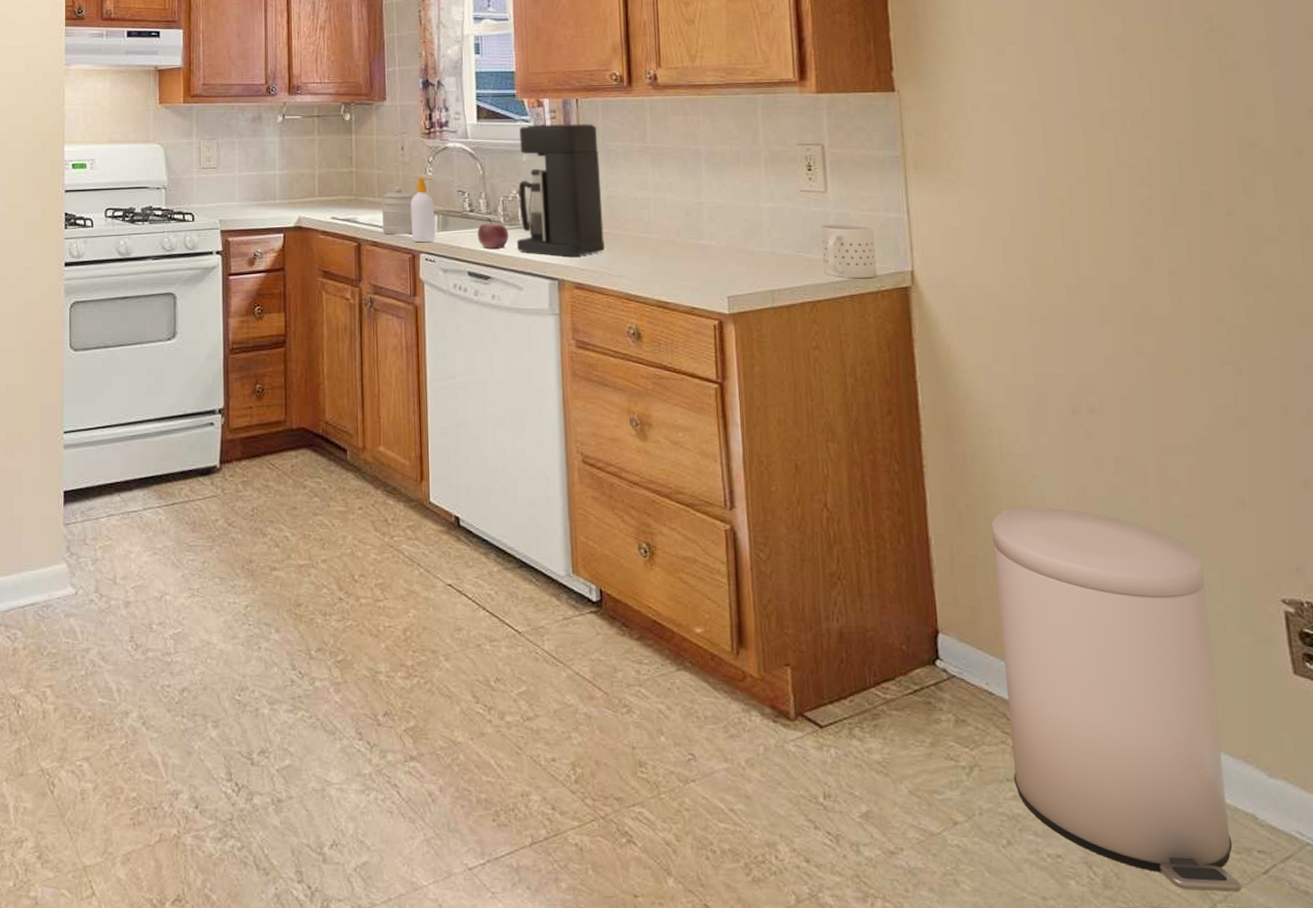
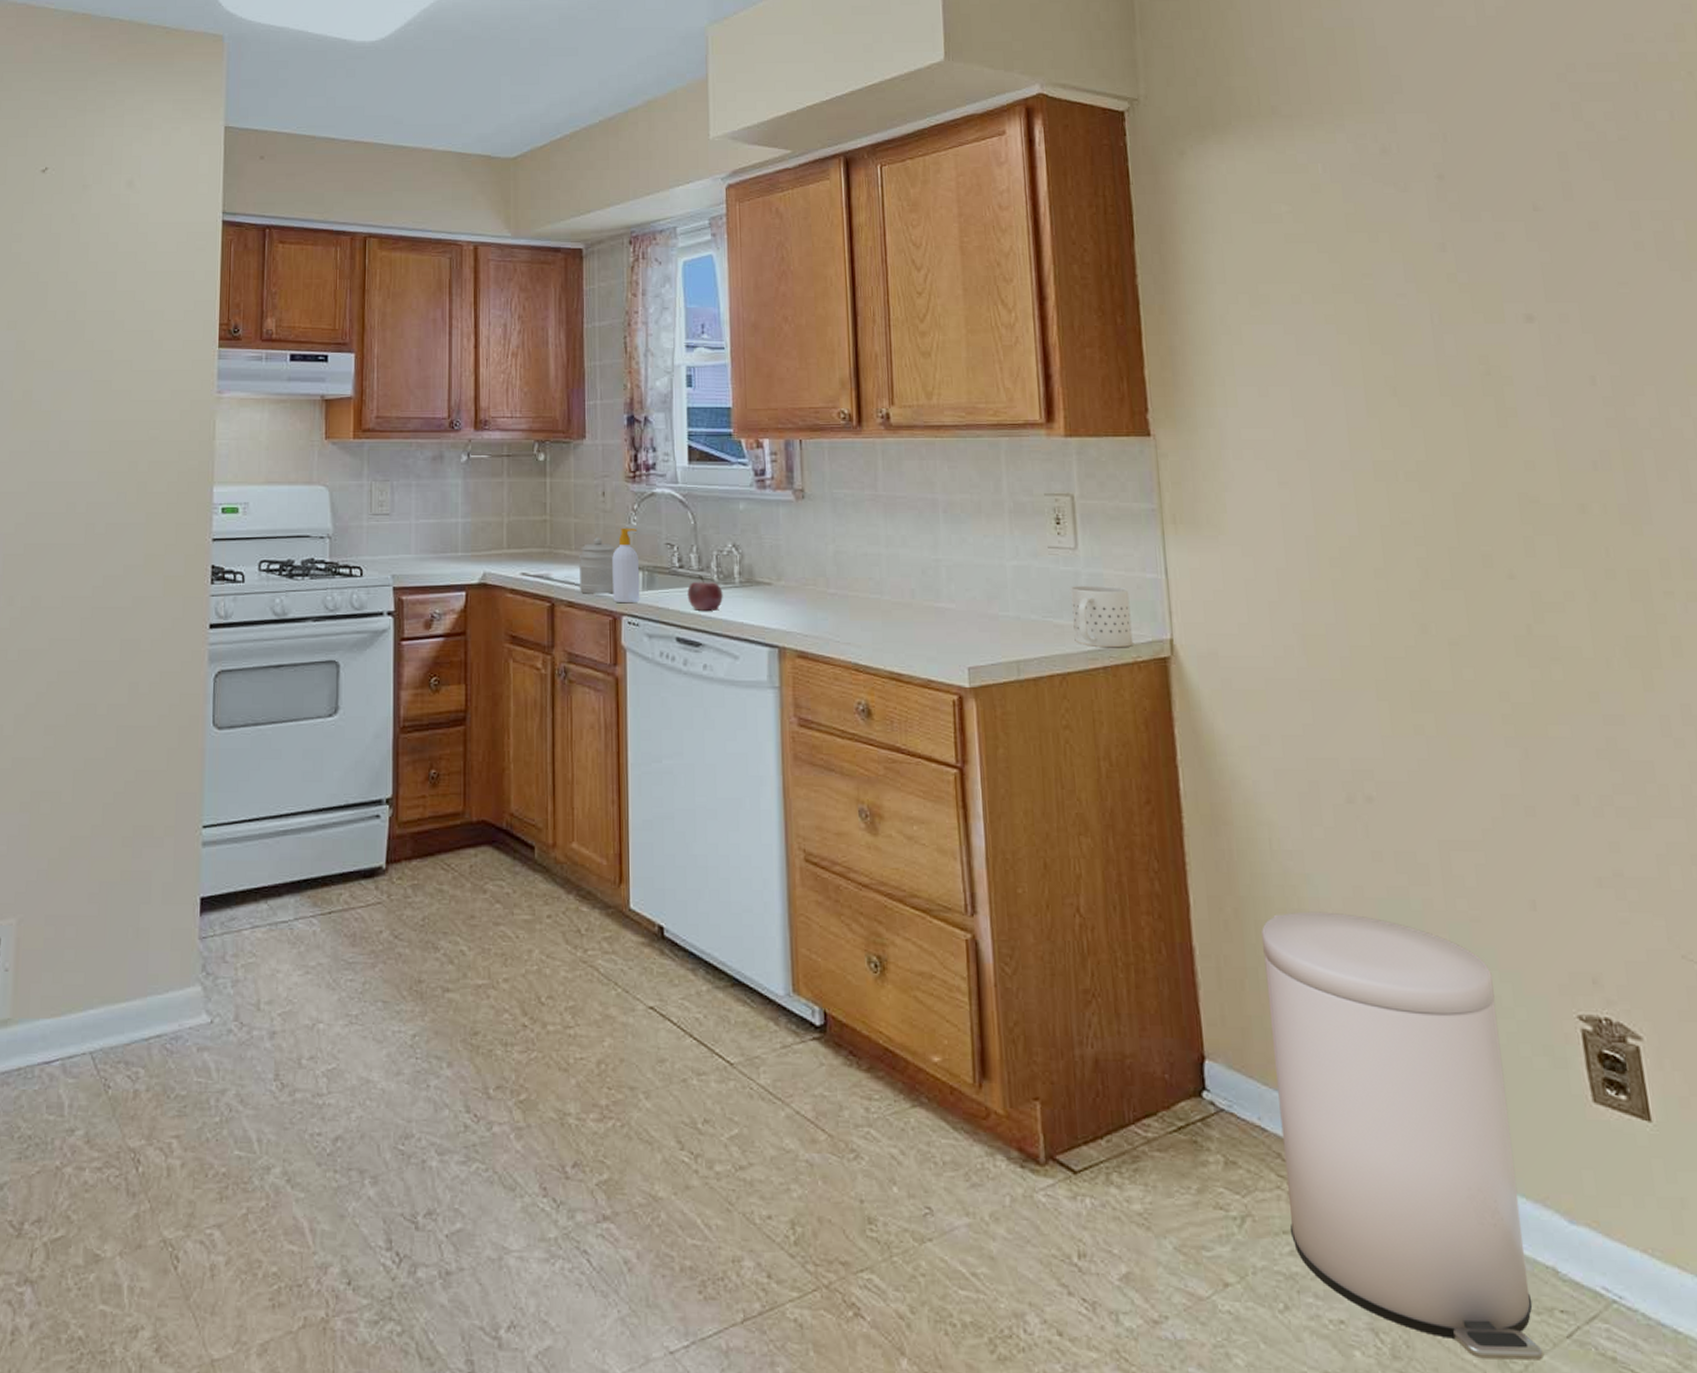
coffee maker: present [517,124,604,257] -> none [732,468,831,621]

